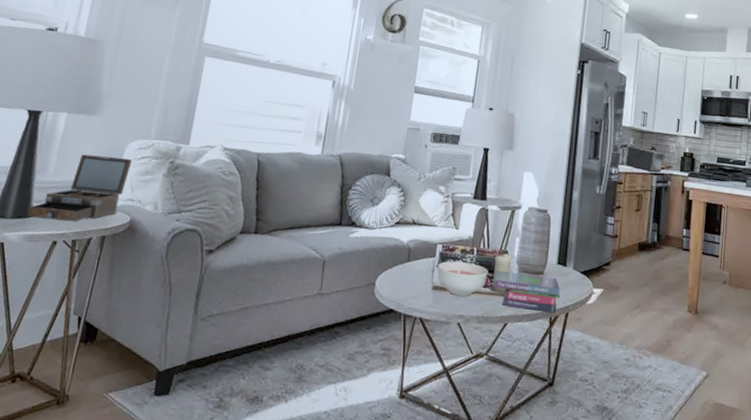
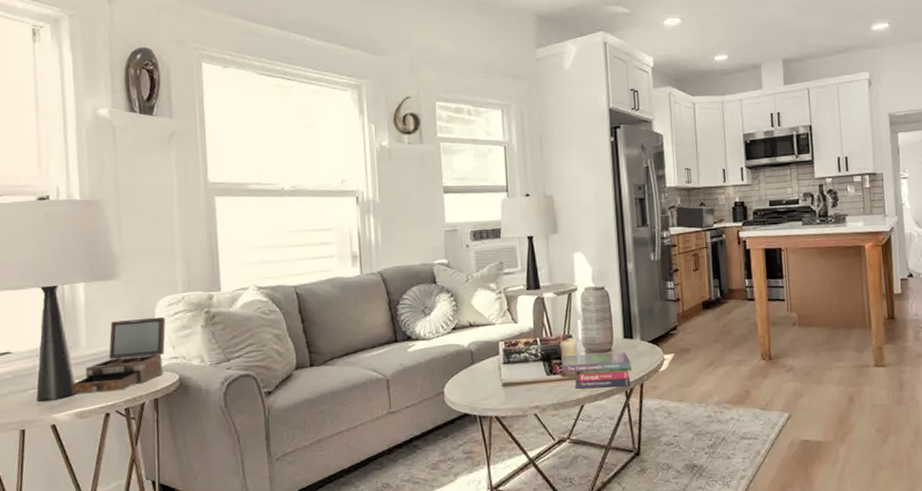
bowl: present [437,261,488,297] -> none [503,353,556,388]

